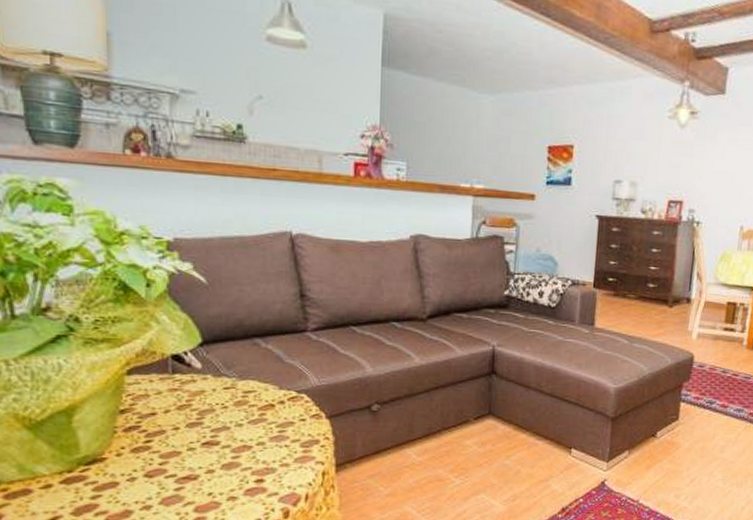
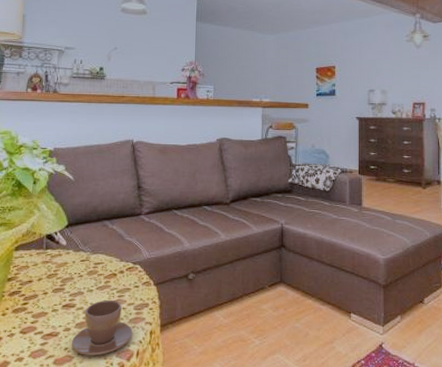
teacup: none [217,436,300,501] -> present [71,300,133,356]

